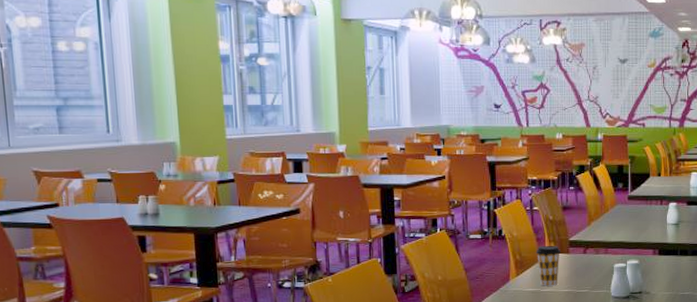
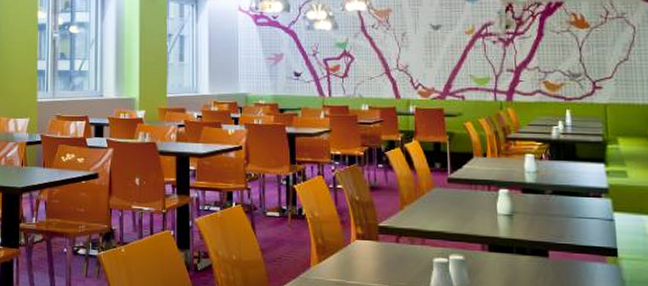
coffee cup: present [535,245,560,286] -> none [340,229,369,278]

